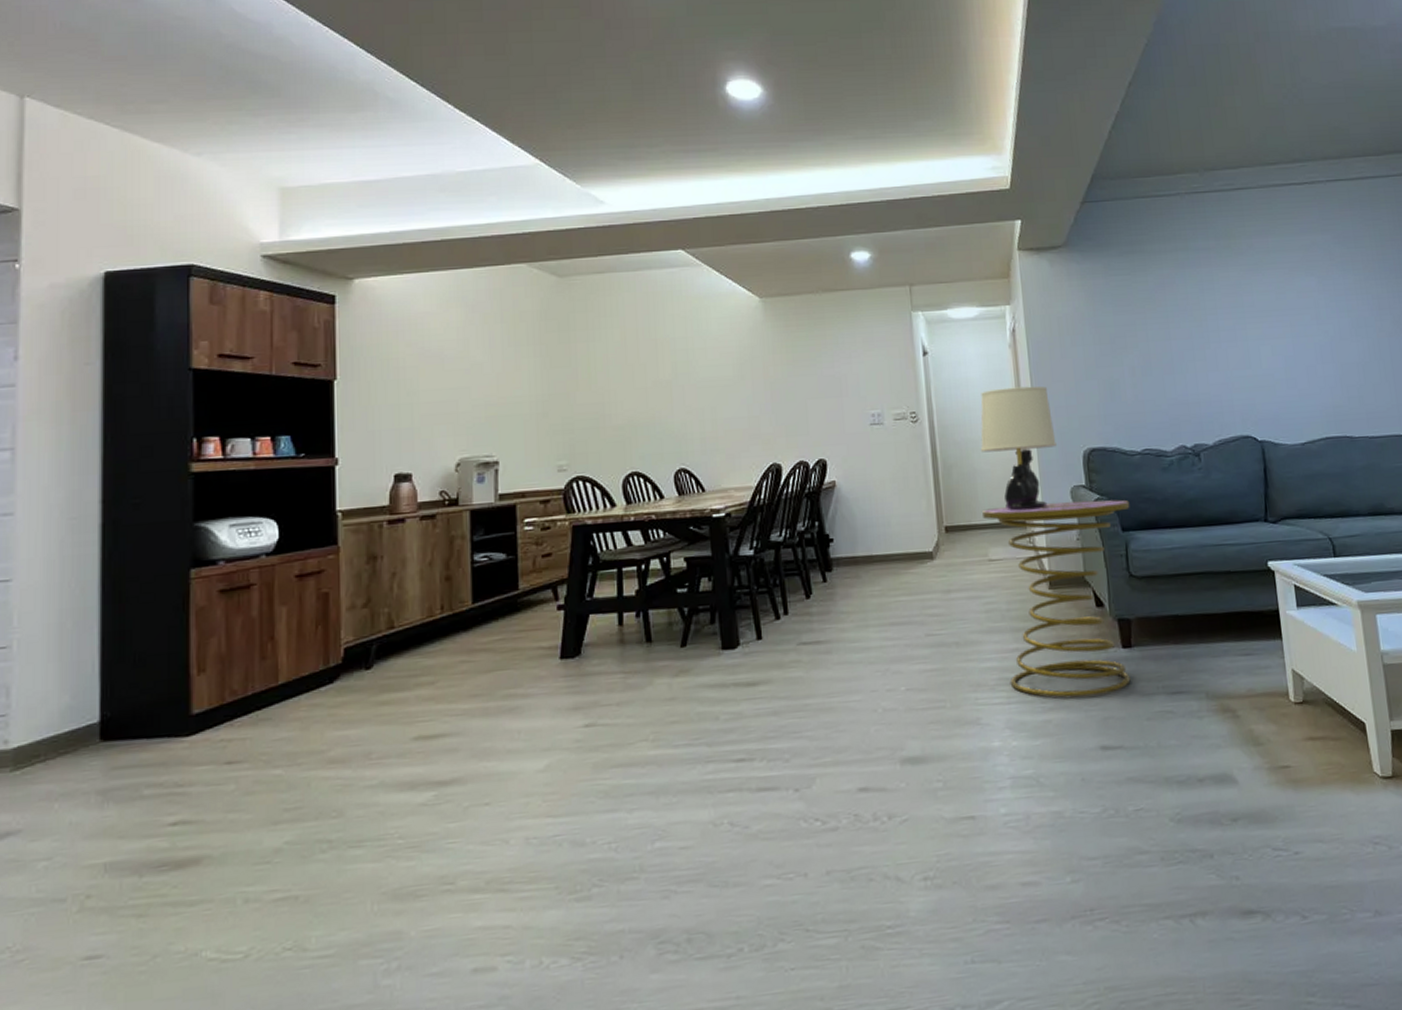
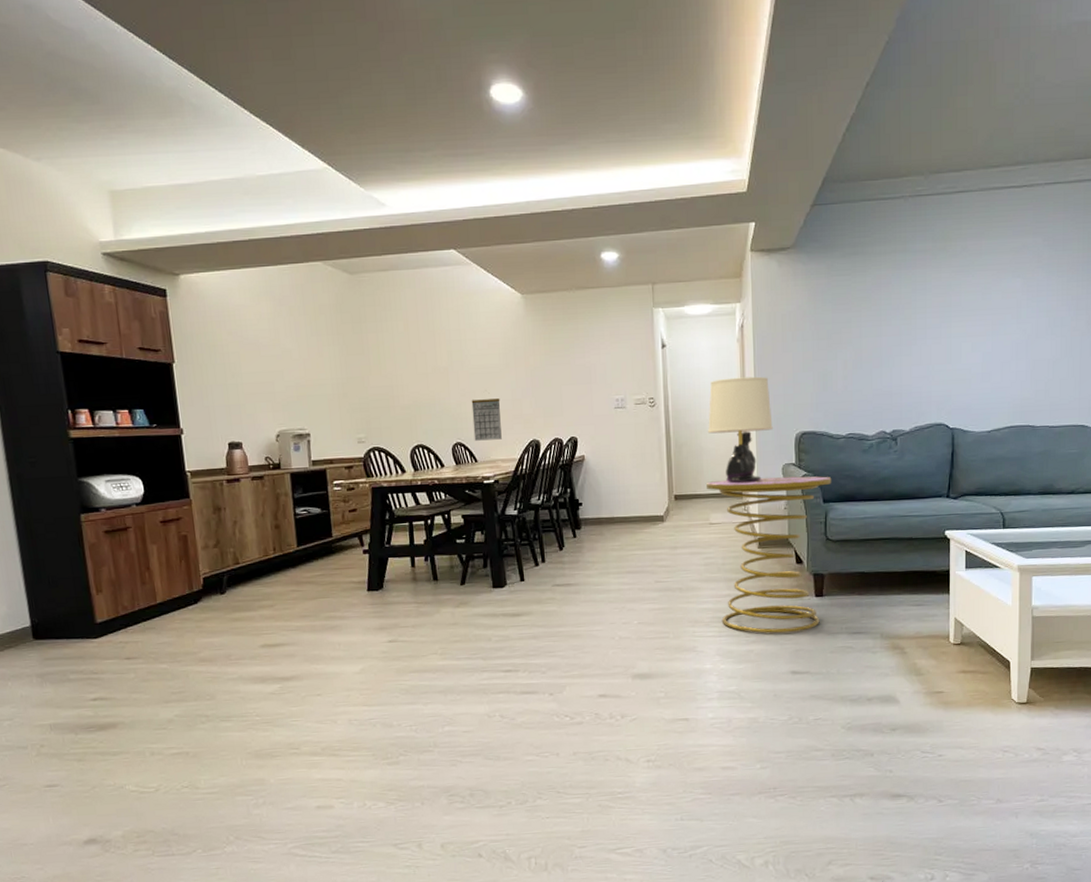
calendar: none [699,416,735,466] -> present [471,398,502,441]

